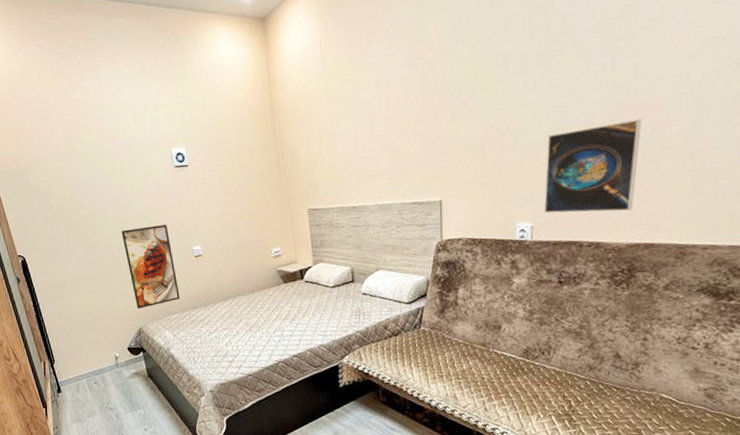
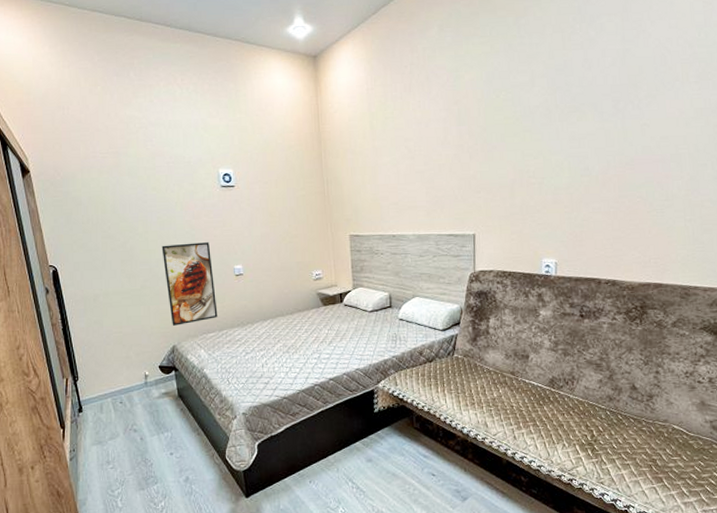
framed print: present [543,118,642,214] -> none [566,172,649,254]

